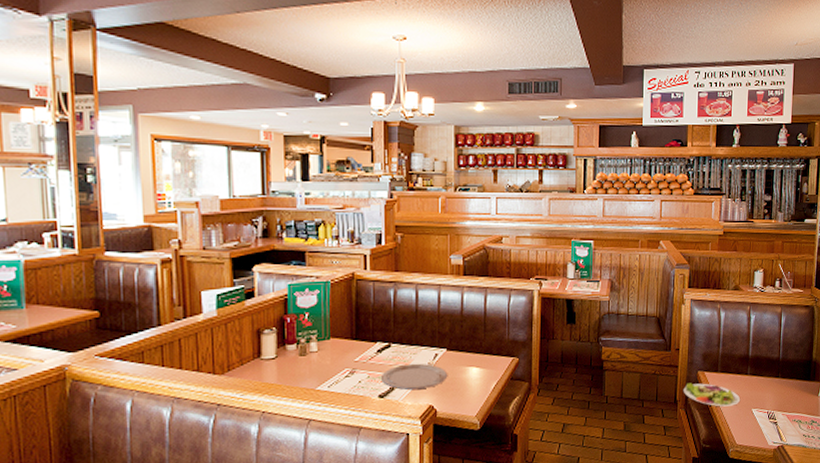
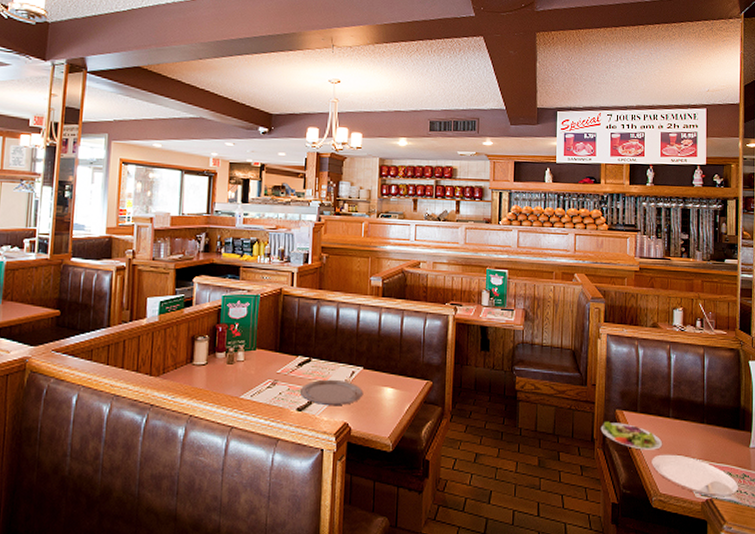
plate: none [730,408,807,443] -> present [652,454,738,496]

